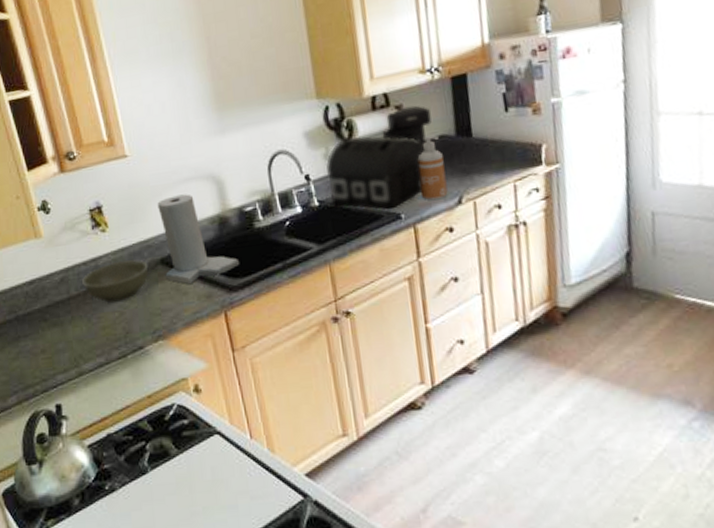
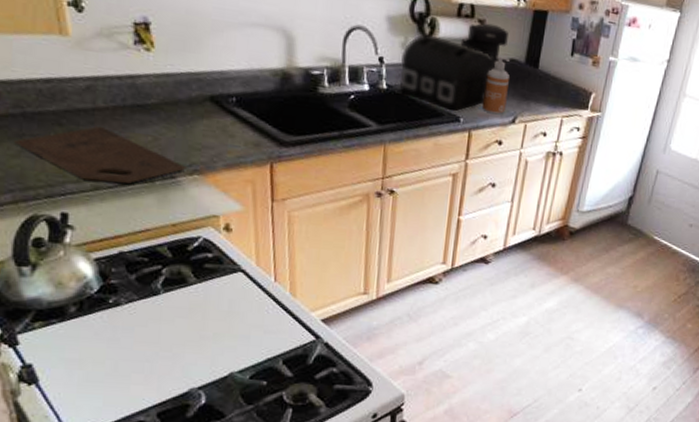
cutting board: none [13,313,152,369] -> present [14,126,187,184]
bowl: present [82,259,149,303] -> none [113,85,195,127]
paper towel: present [157,194,240,285] -> none [212,36,296,129]

